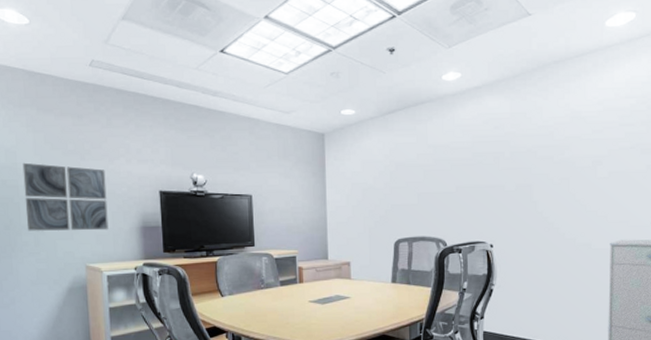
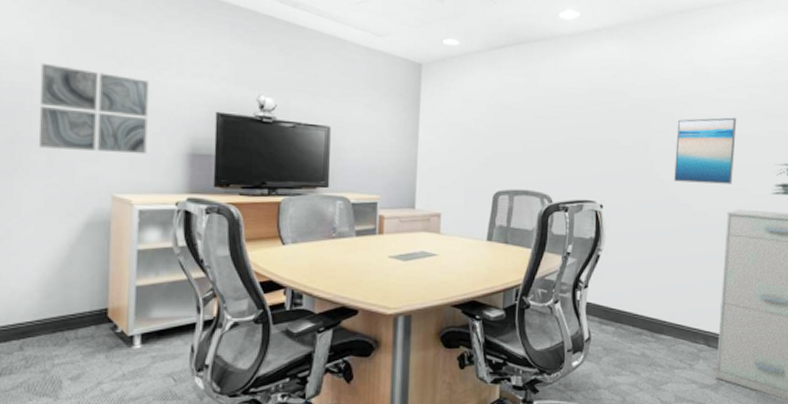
wall art: none [558,155,615,219] -> present [674,117,737,184]

